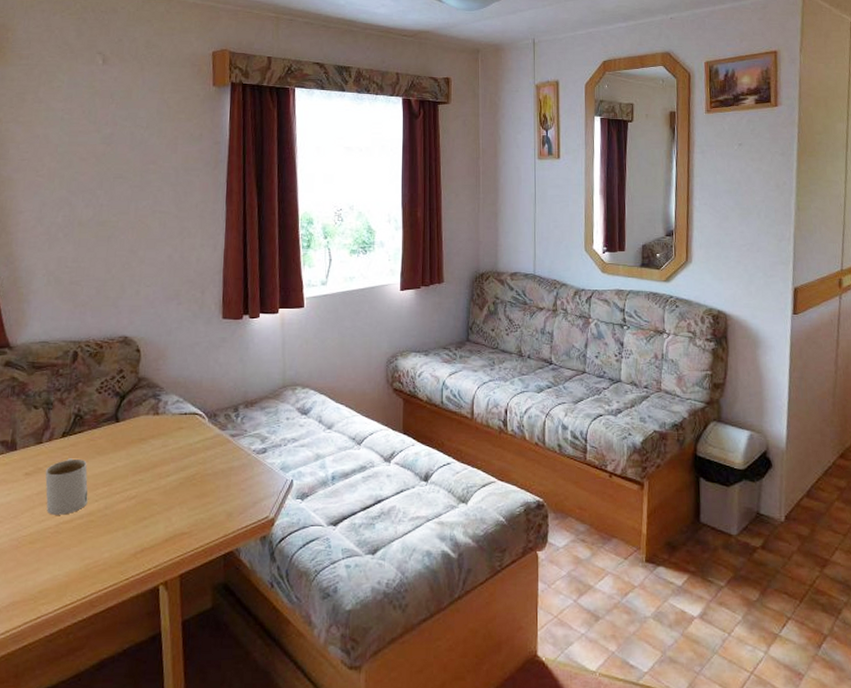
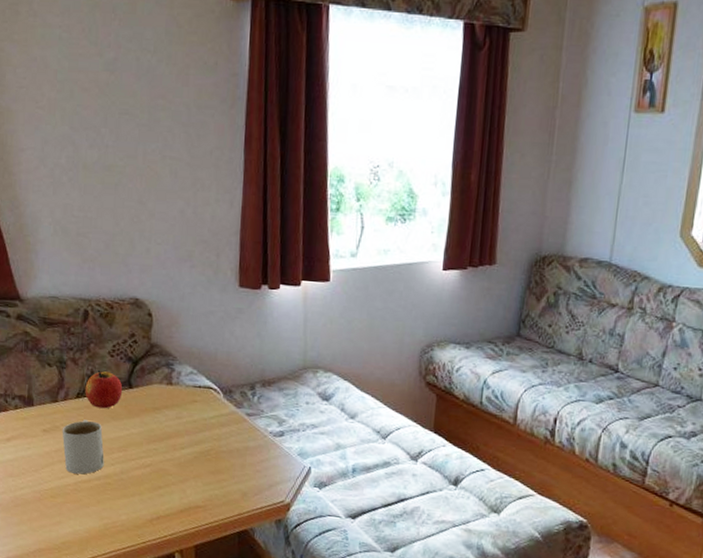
apple: none [71,407,110,445] -> present [85,369,123,409]

